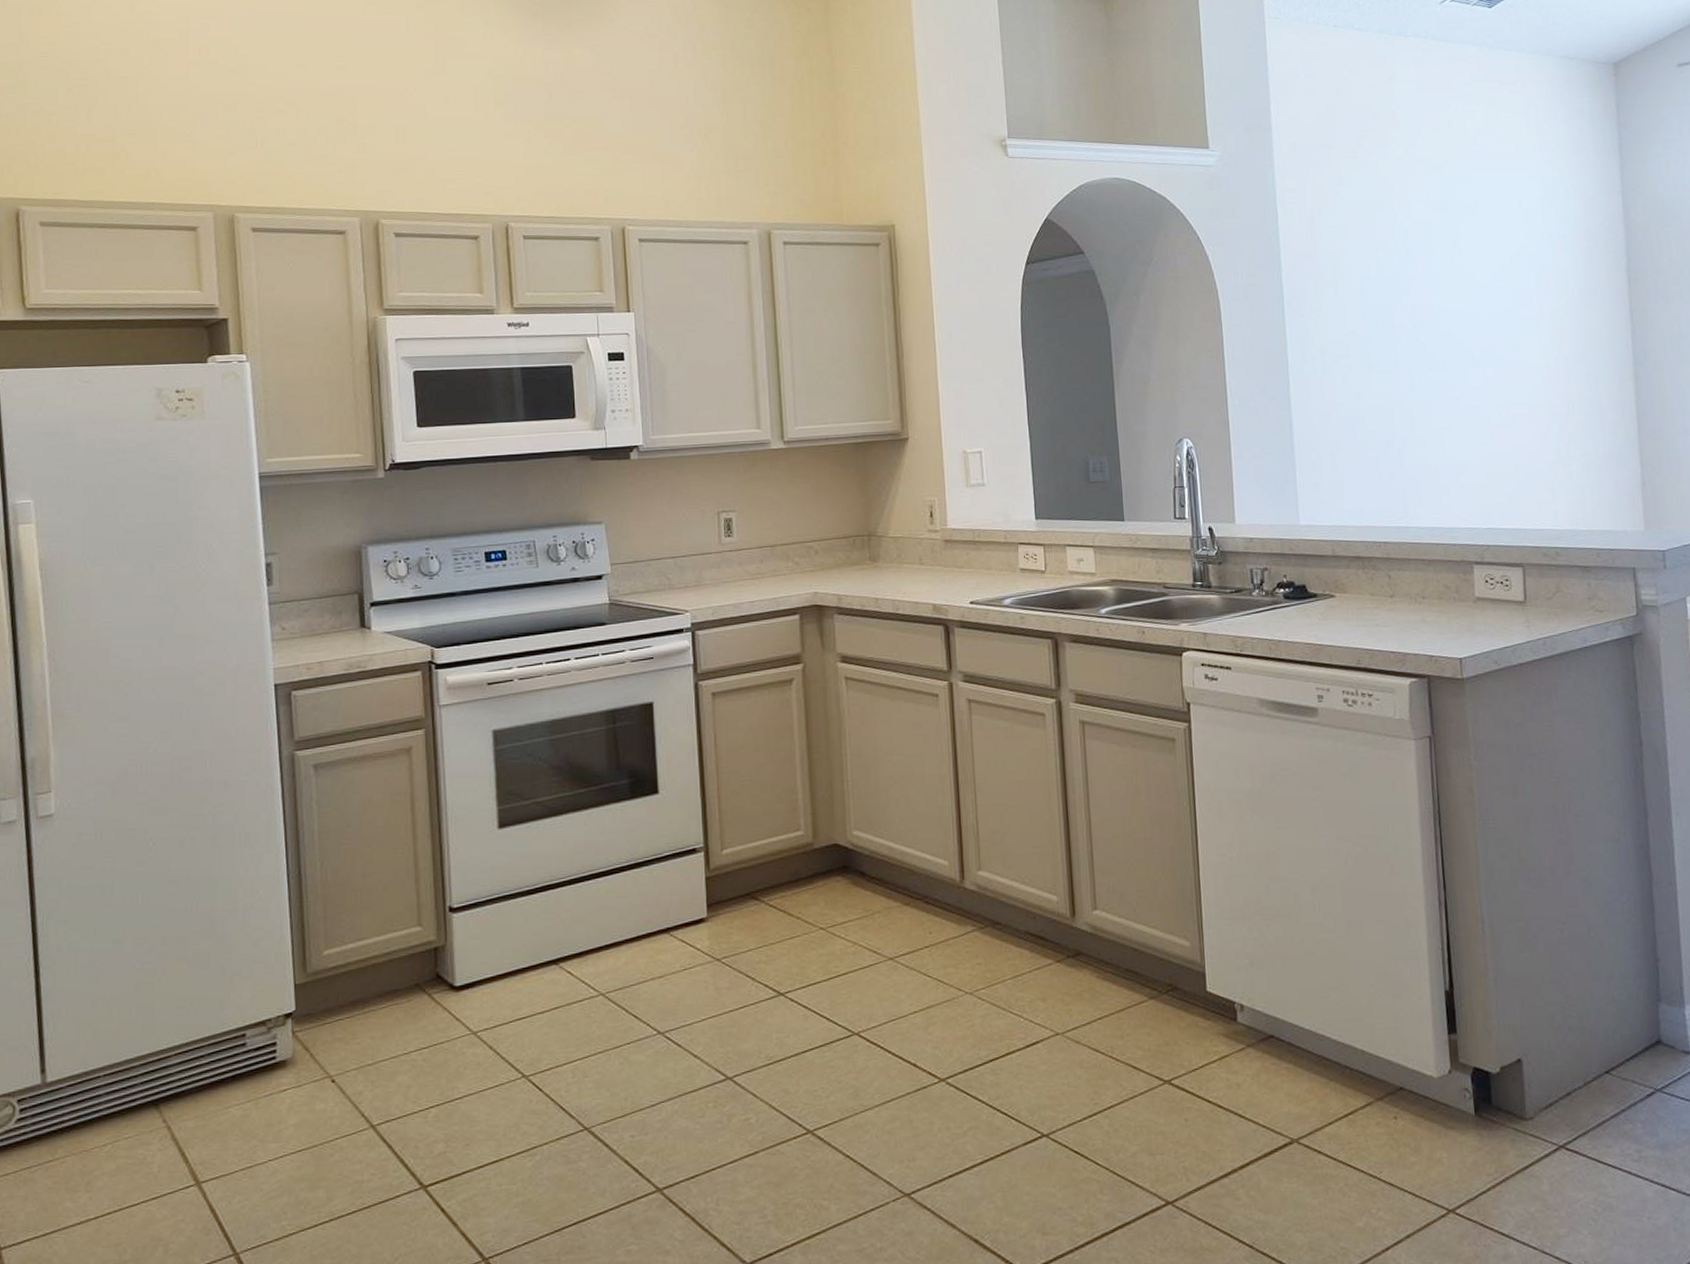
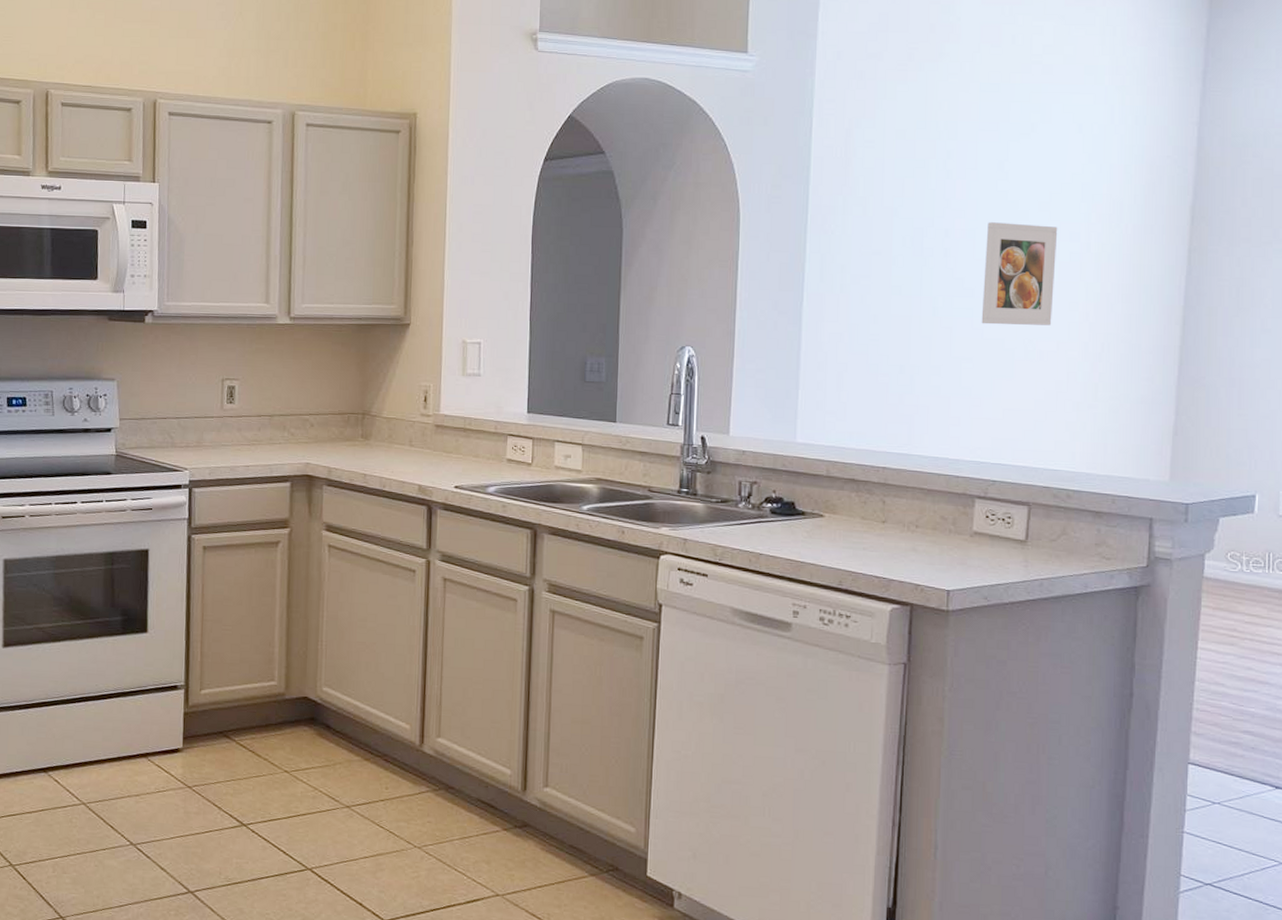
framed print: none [1449,295,1520,394] -> present [981,222,1058,326]

